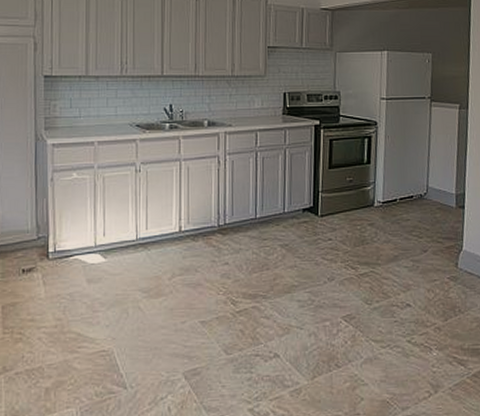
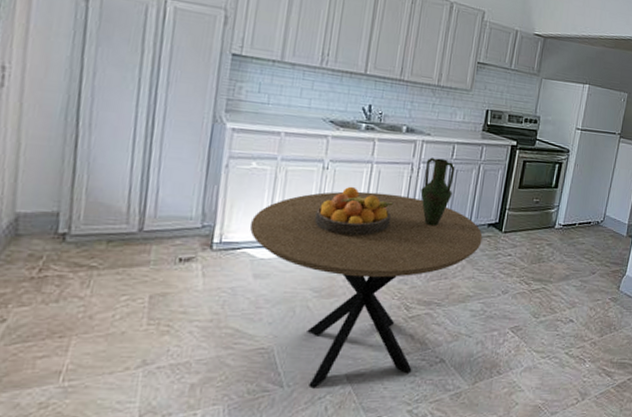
dining table: none [78,189,299,389] -> present [249,191,483,389]
fruit bowl: none [135,185,206,235] -> present [314,186,394,237]
vase: none [230,148,261,217] -> present [420,157,455,226]

